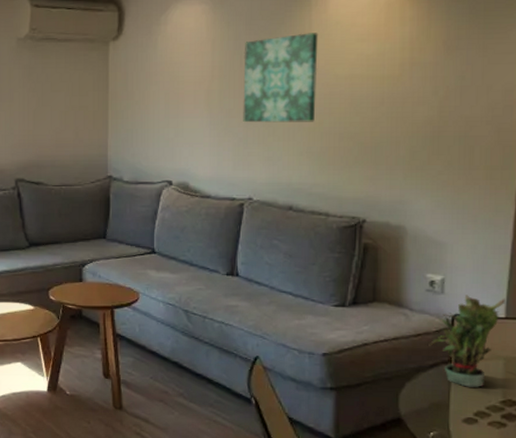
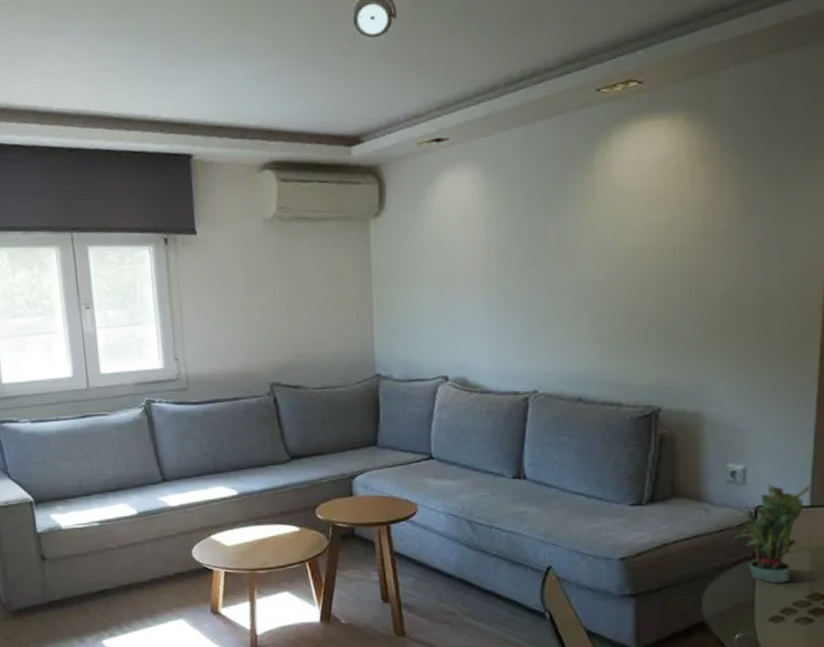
wall art: present [243,33,318,123] -> none [522,200,604,306]

